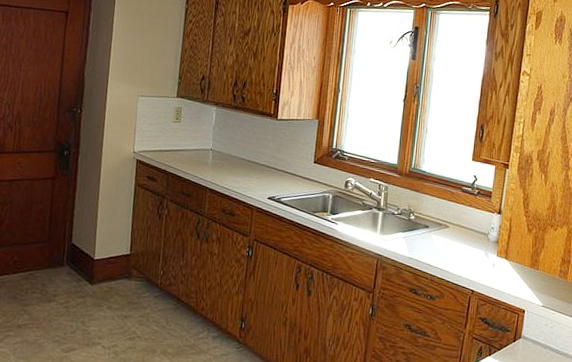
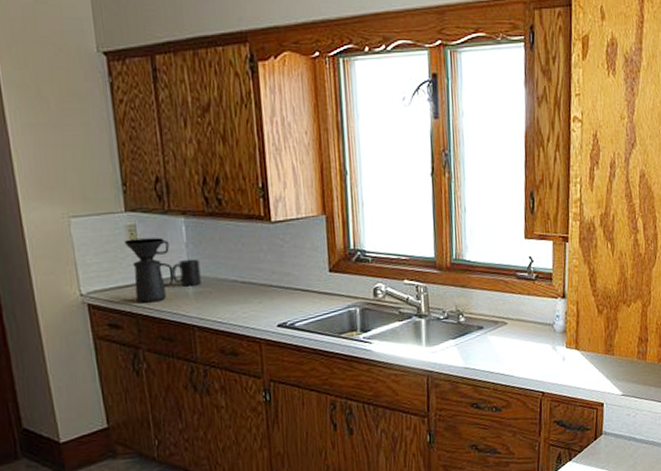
coffee maker: none [171,117,202,166] -> present [125,238,174,303]
mug: none [199,137,221,158] -> present [171,258,202,286]

